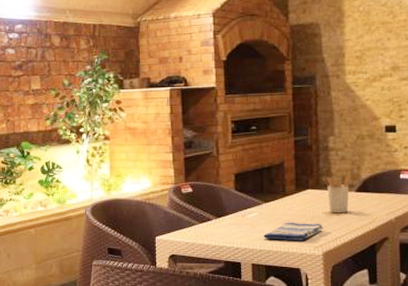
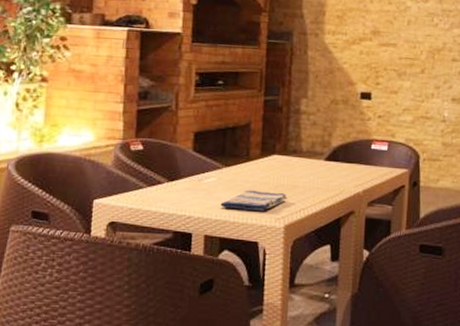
utensil holder: present [322,173,352,213] -> none [291,139,322,183]

